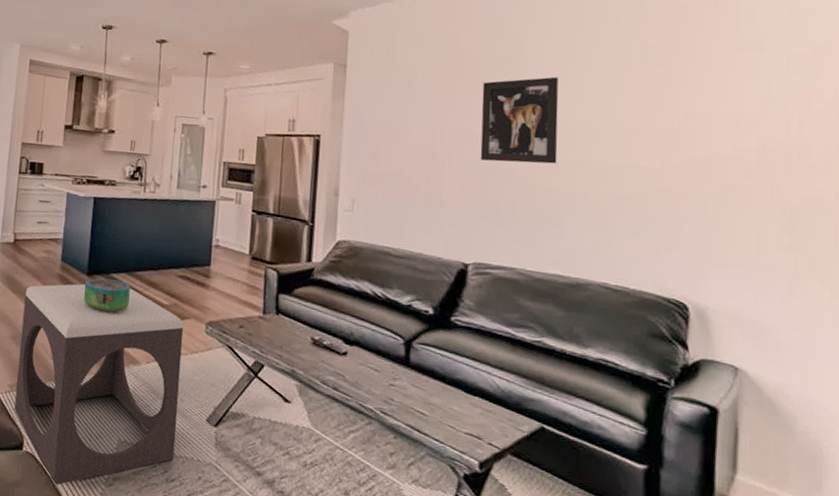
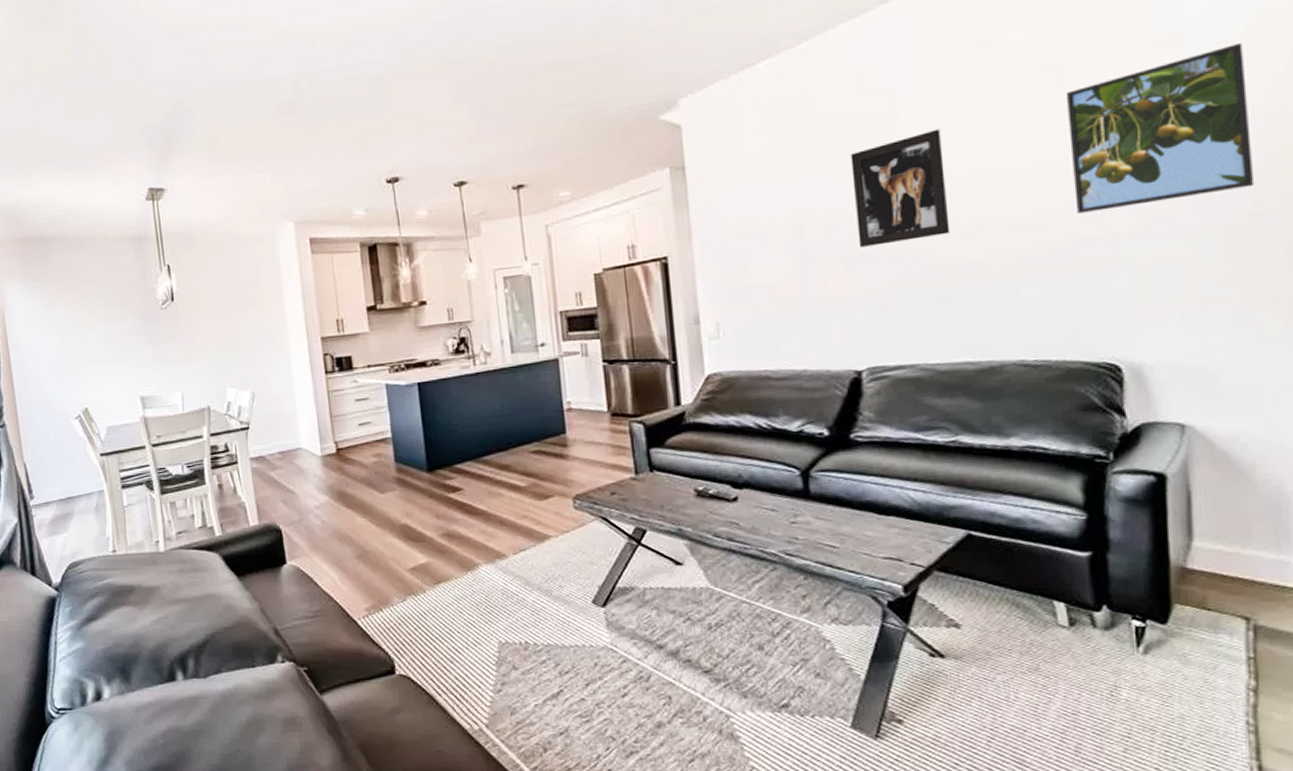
footstool: present [14,284,184,486] -> none [362,476,564,704]
decorative bowl: present [83,278,130,313] -> none [426,470,483,509]
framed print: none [663,58,813,177] -> present [1067,43,1255,214]

